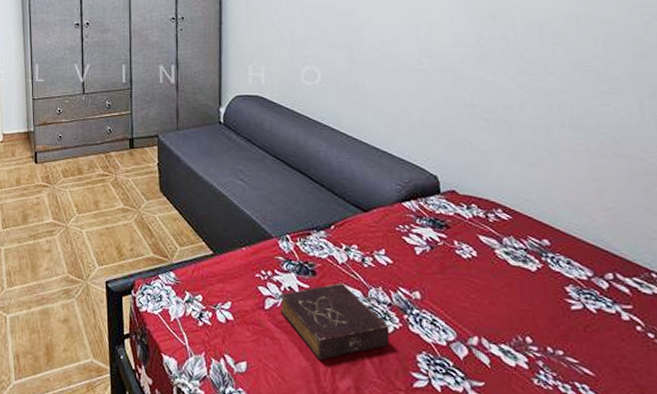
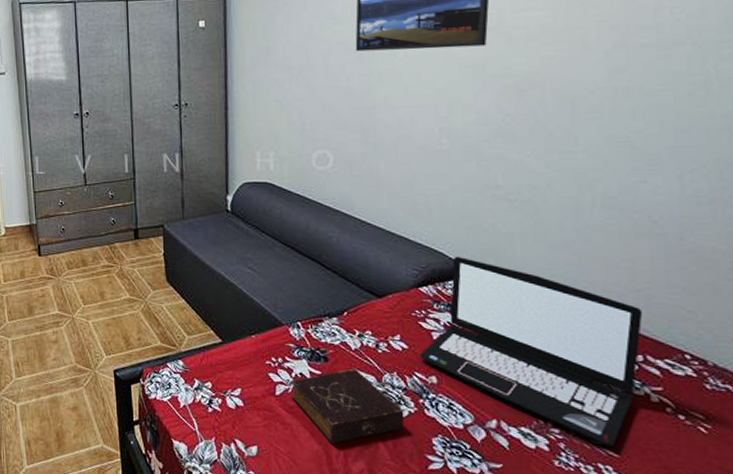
laptop: none [403,172,611,365] -> present [419,256,643,447]

